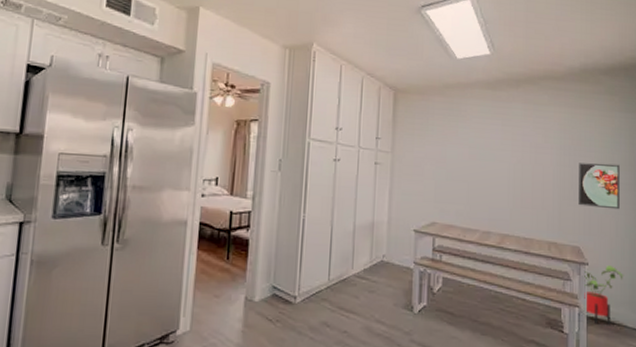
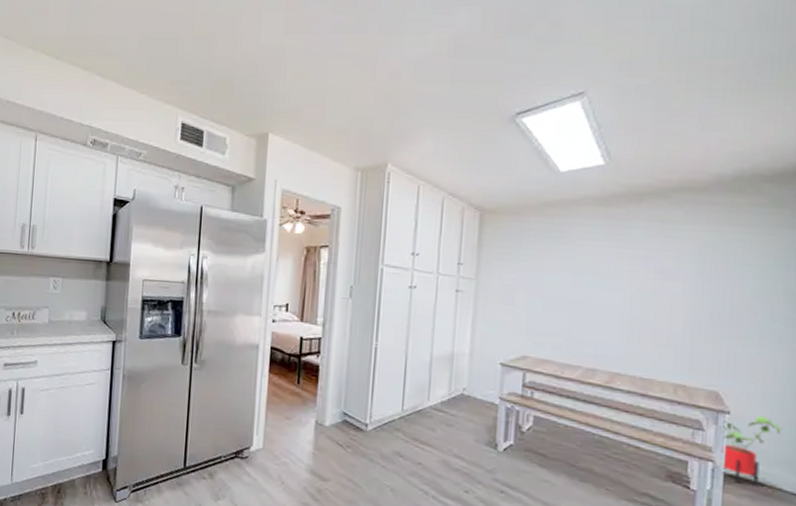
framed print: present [578,163,620,210] -> none [720,292,785,350]

